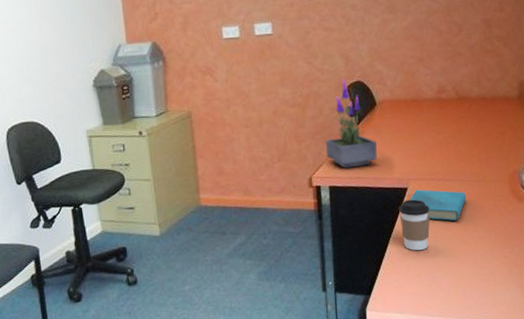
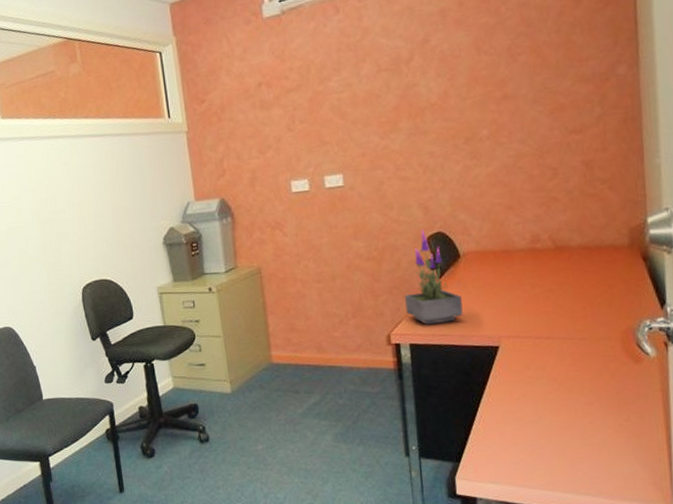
coffee cup: present [398,199,430,251] -> none [489,358,527,416]
book: present [409,189,466,221] -> none [502,348,569,384]

